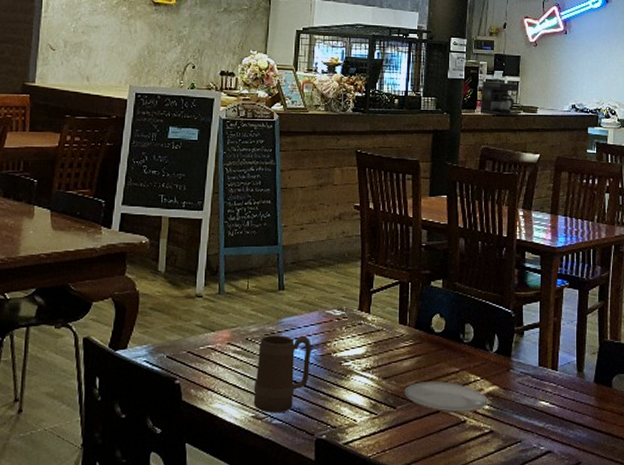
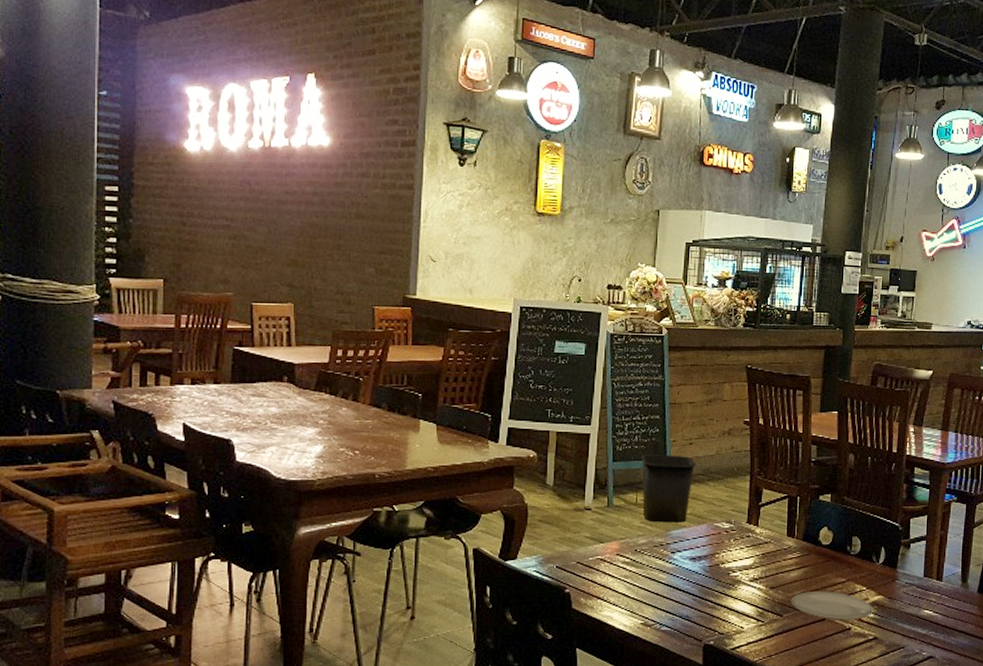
waste bin: none [252,240,307,310] -> present [641,454,696,523]
beer mug: present [253,335,311,414] -> none [642,547,700,621]
coffee maker: present [480,80,518,118] -> none [873,296,914,334]

